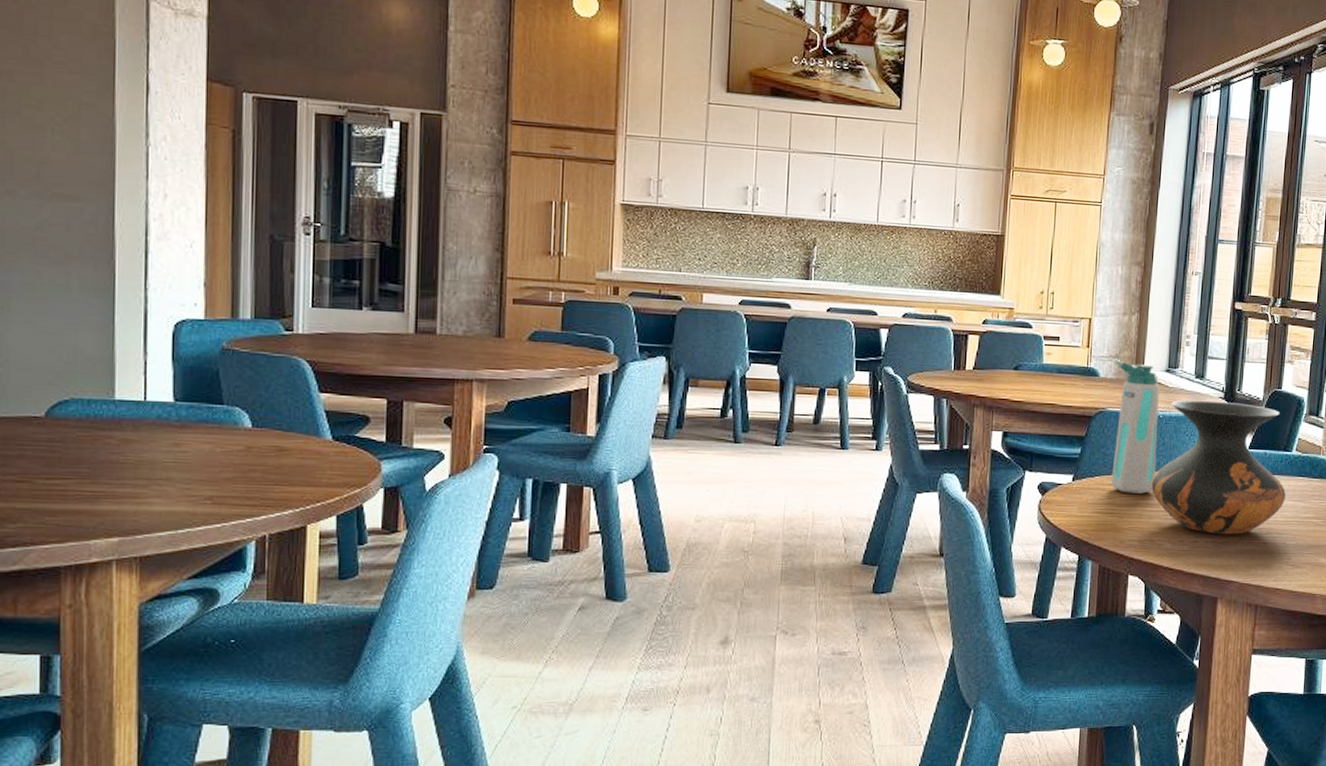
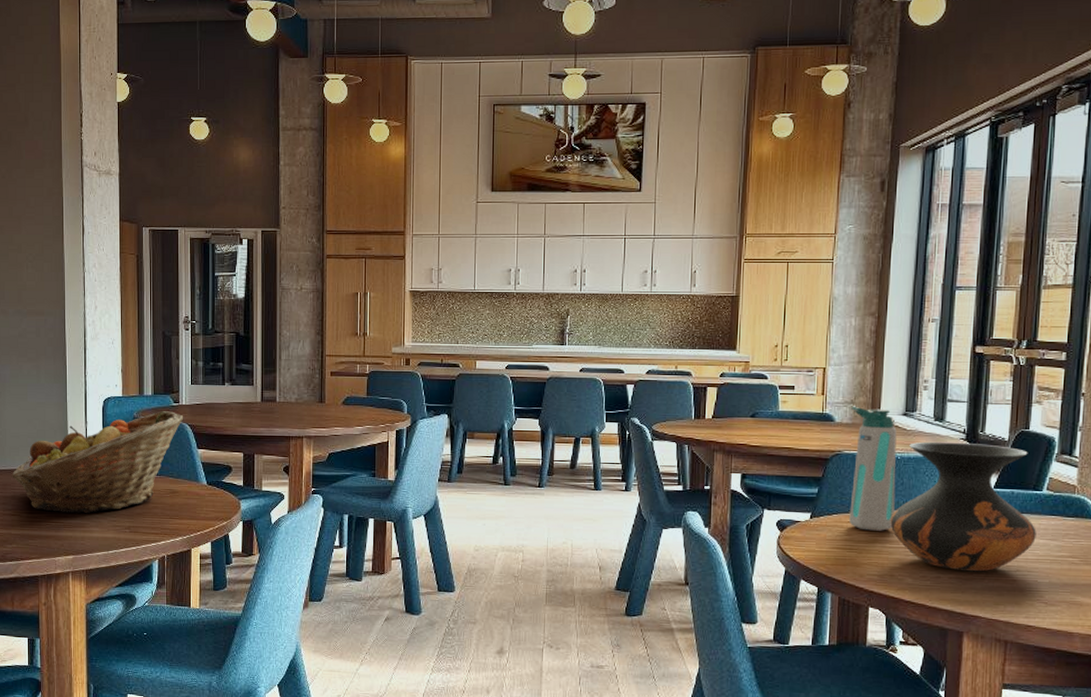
fruit basket: none [17,341,298,480] -> present [11,411,183,514]

